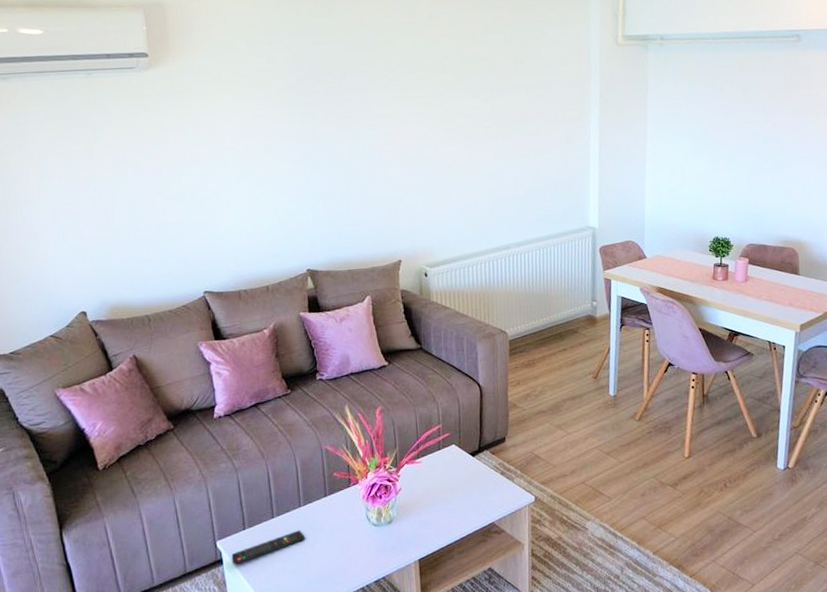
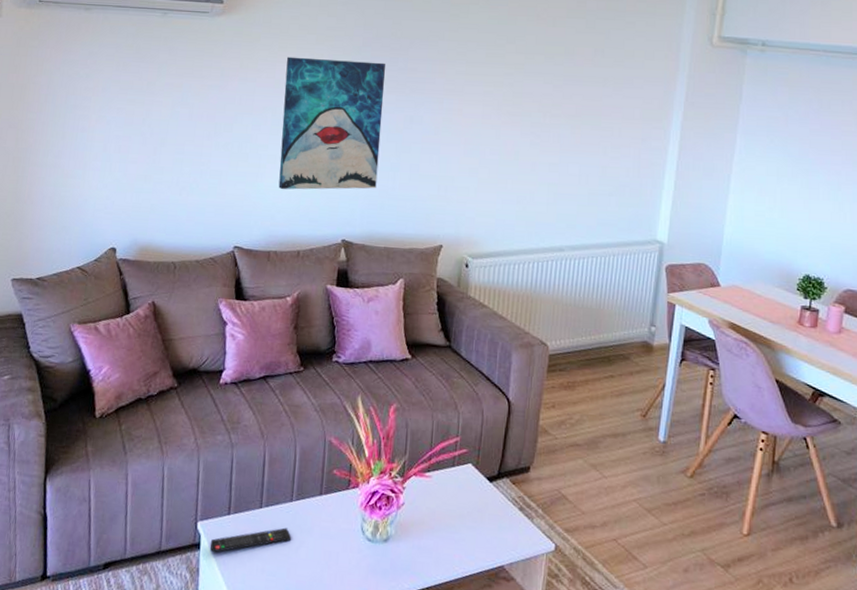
wall art: none [223,97,332,232] -> present [278,57,385,190]

